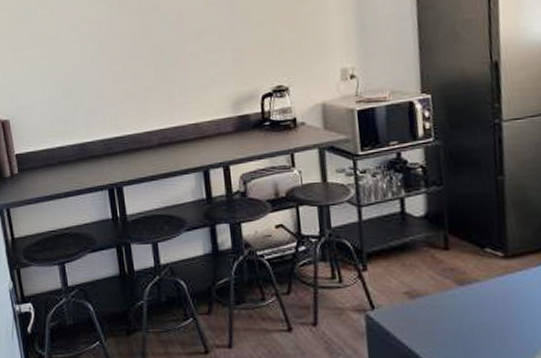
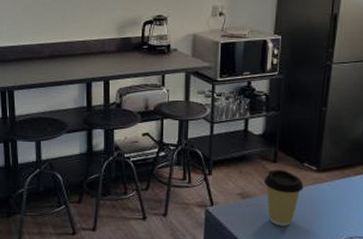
coffee cup: none [435,259,490,332] -> present [263,170,304,226]

